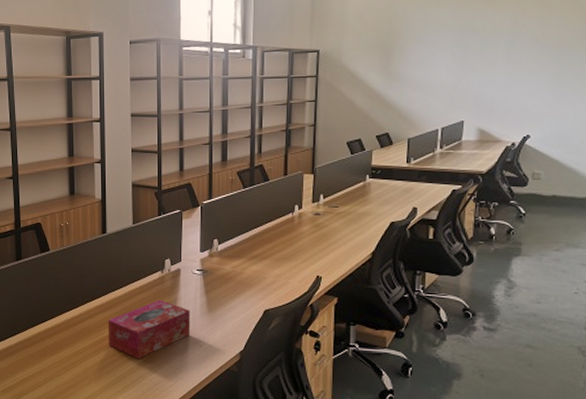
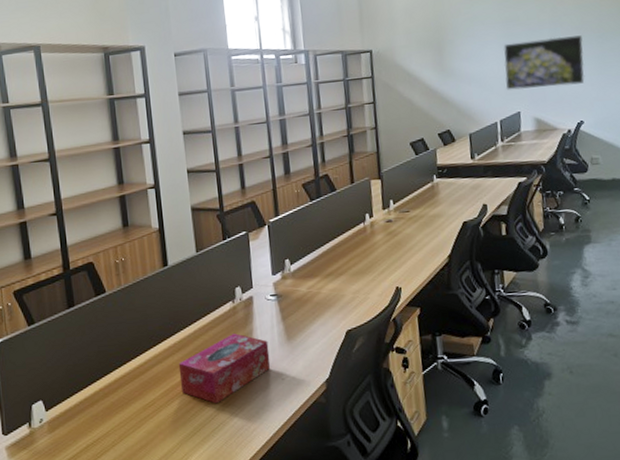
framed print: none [452,49,541,100] -> present [503,35,585,90]

